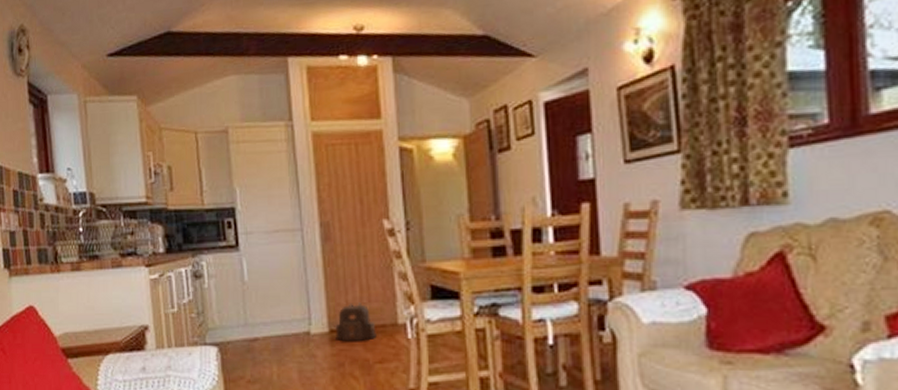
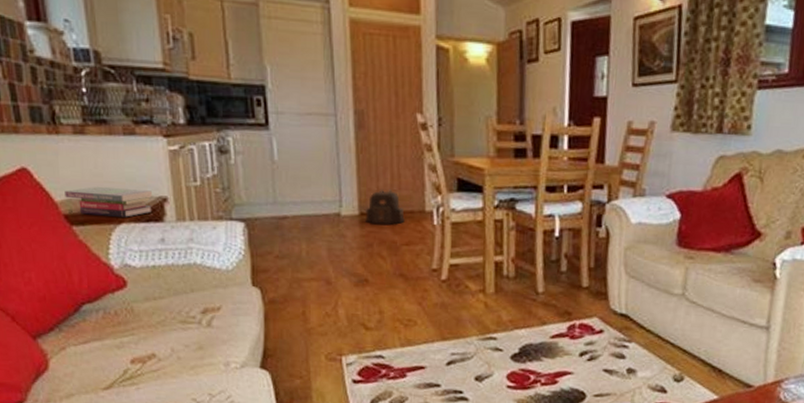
books: none [63,320,135,348] -> present [65,187,153,218]

